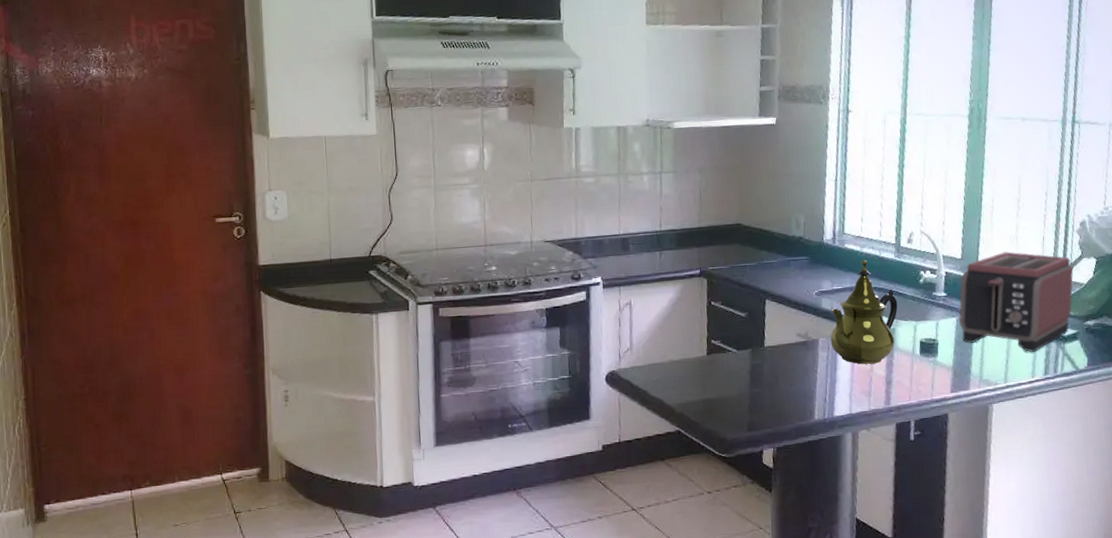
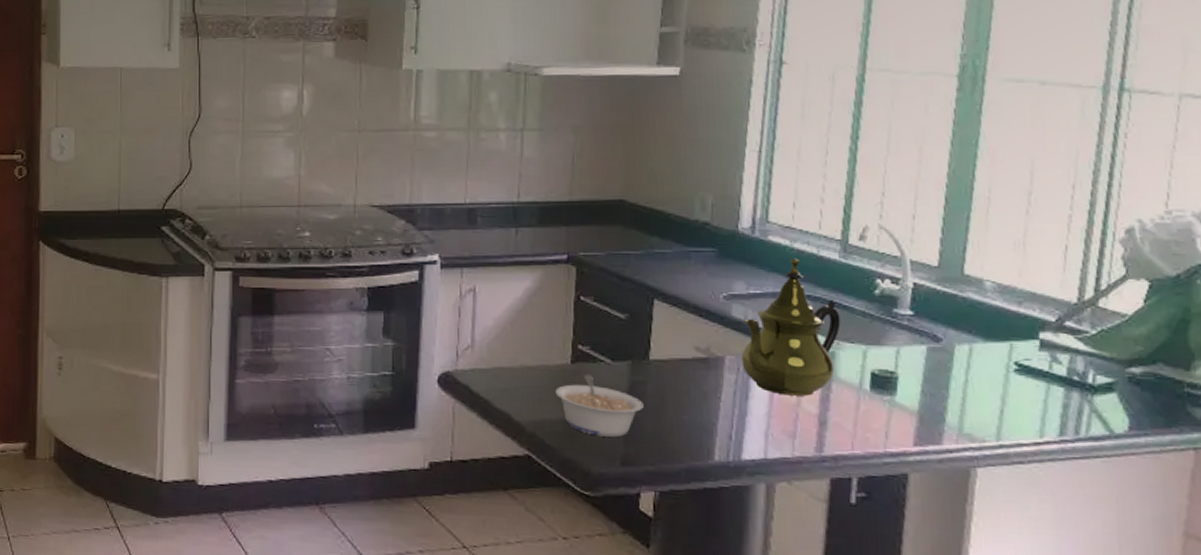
legume: none [696,362,762,410] -> present [555,374,644,437]
toaster: present [958,252,1074,352] -> none [930,262,1112,402]

